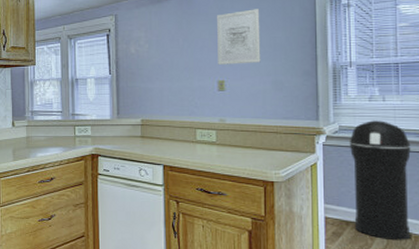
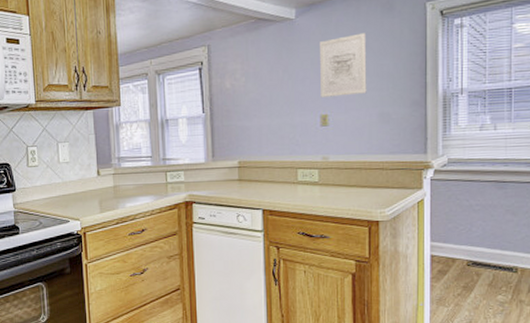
trash can: present [349,120,411,241] -> none [457,151,521,276]

